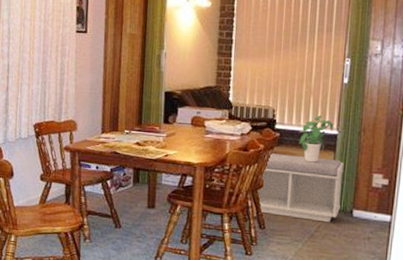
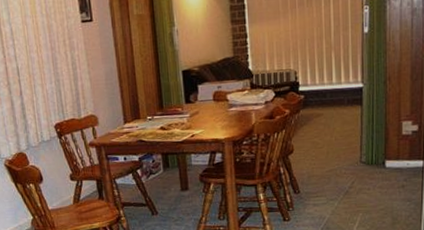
bench: present [258,153,344,223] -> none [289,113,373,178]
potted plant: present [299,115,333,163] -> none [324,70,357,120]

